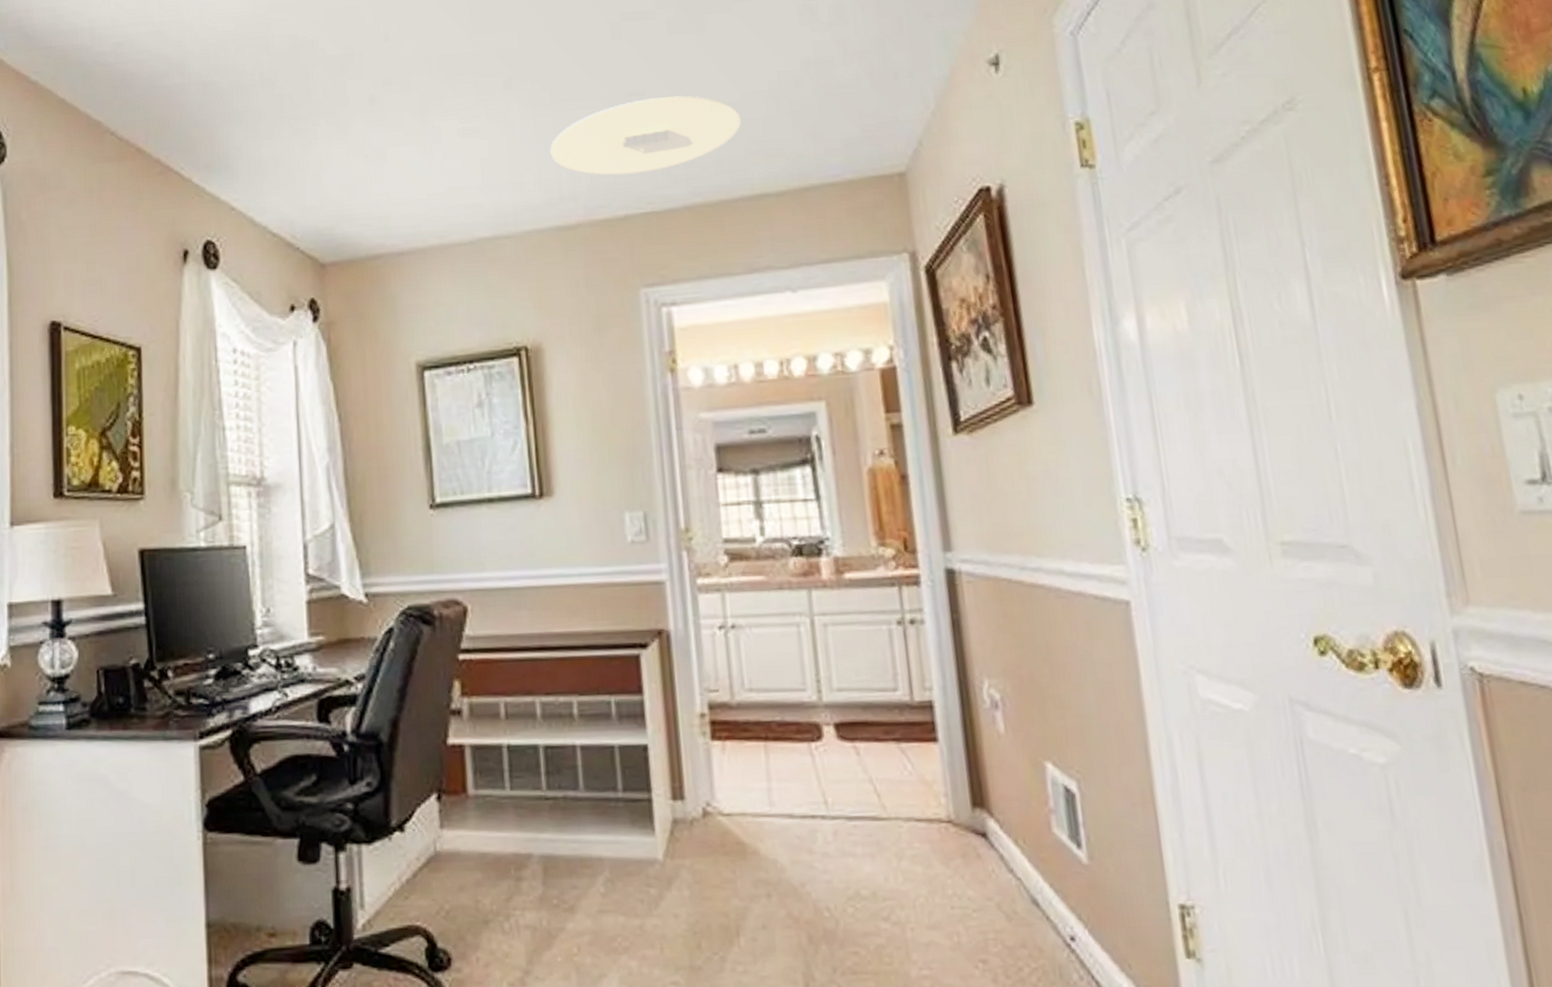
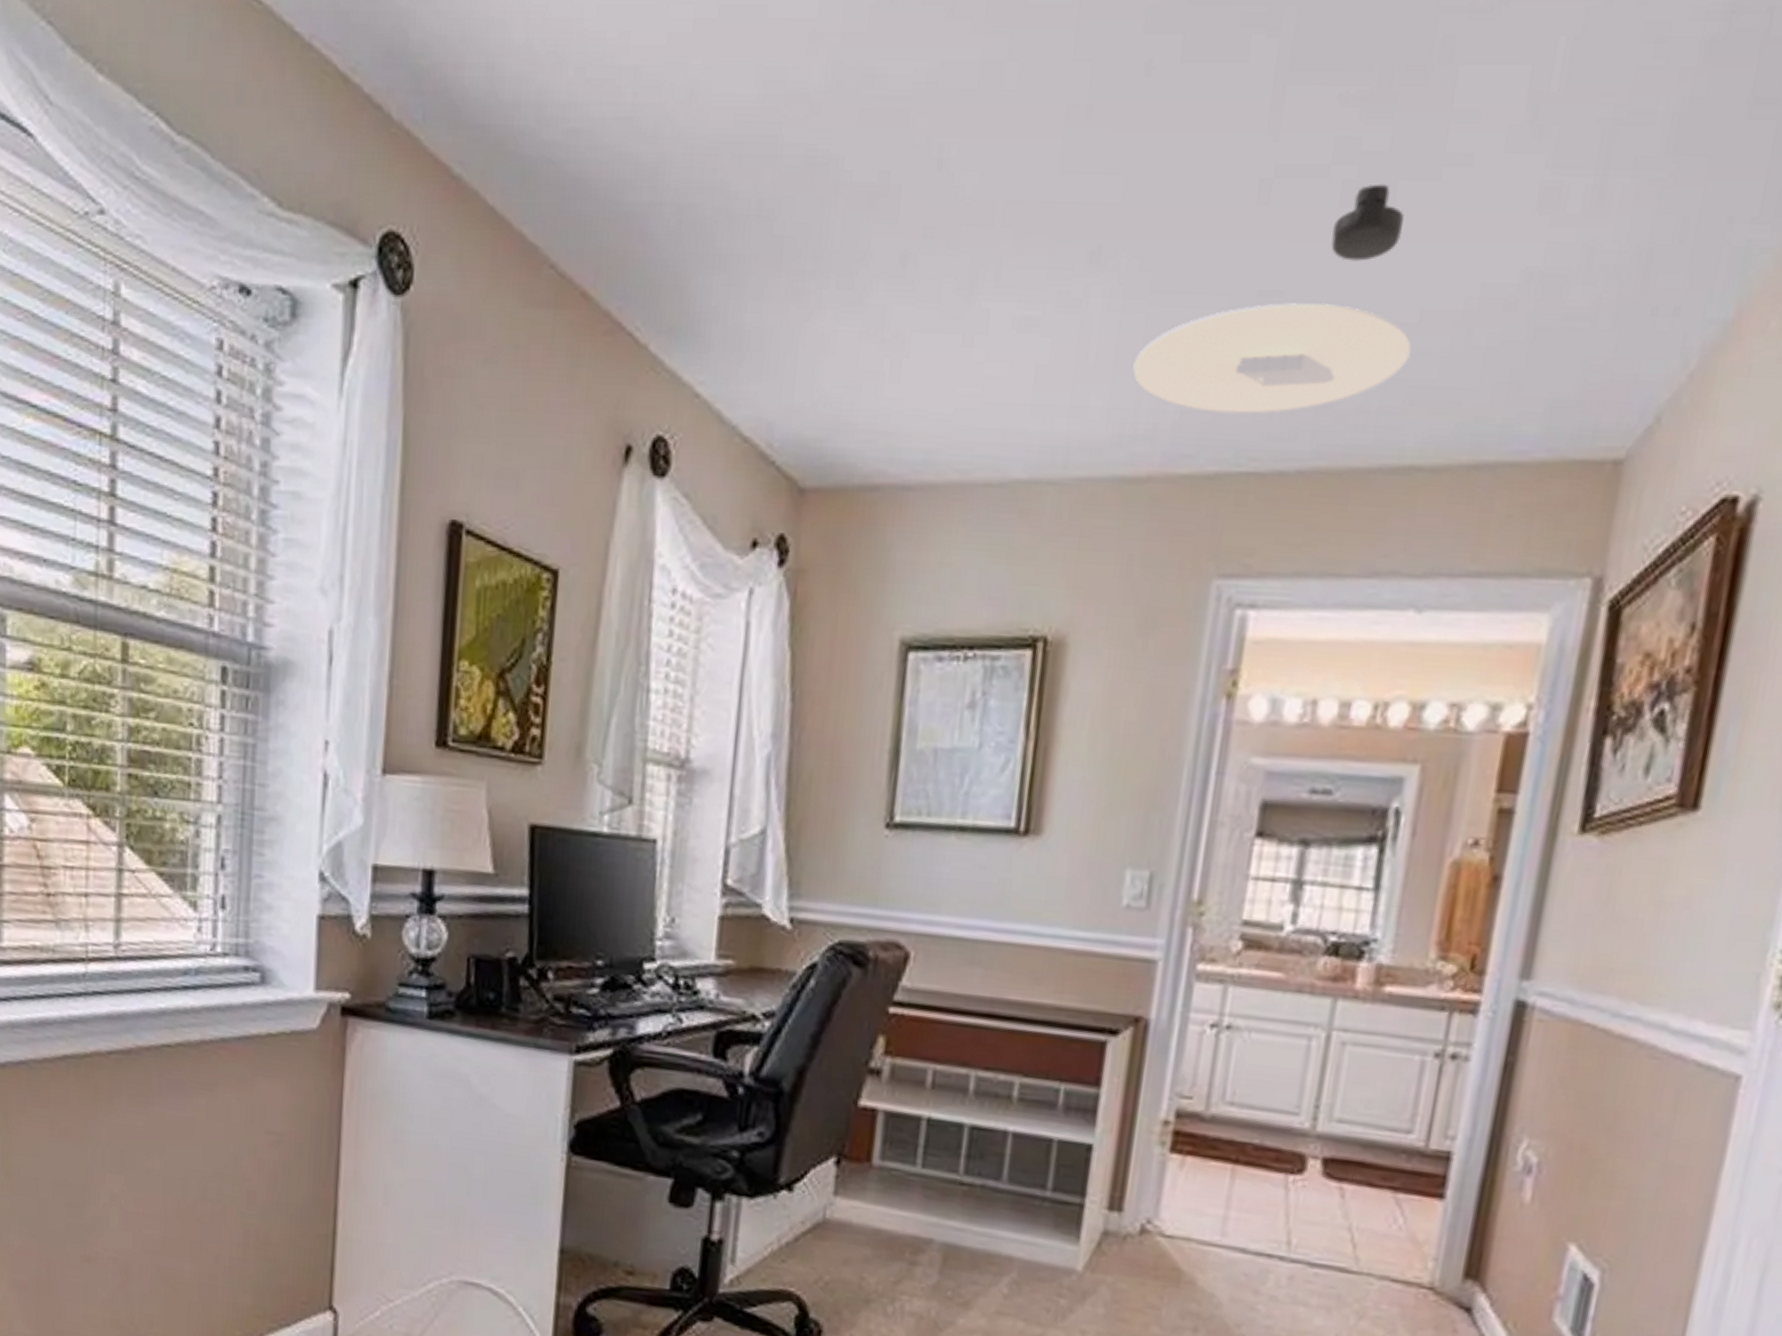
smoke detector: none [667,18,715,68] -> present [1331,184,1404,261]

